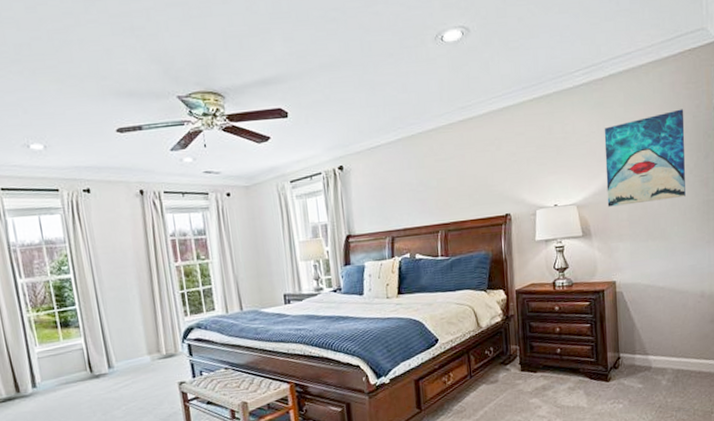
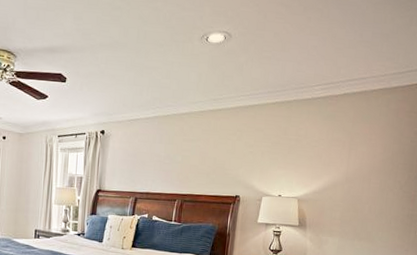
wall art: present [604,109,686,207] -> none [324,133,404,208]

